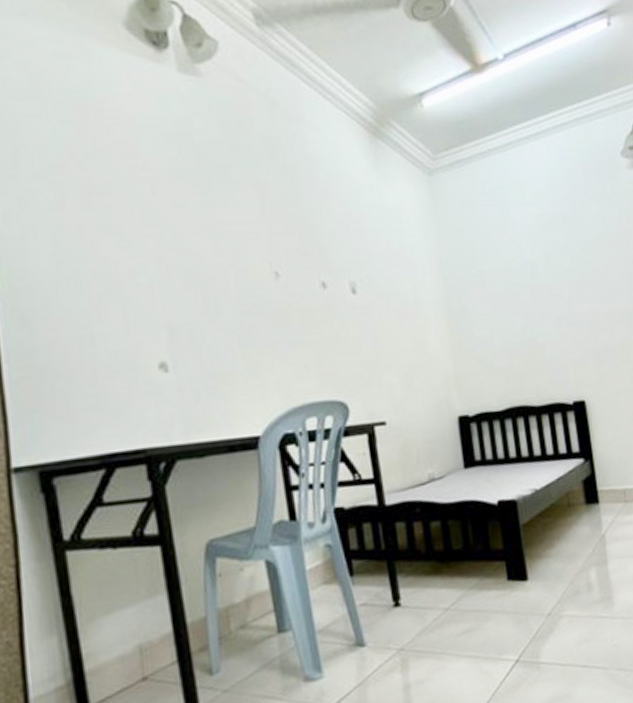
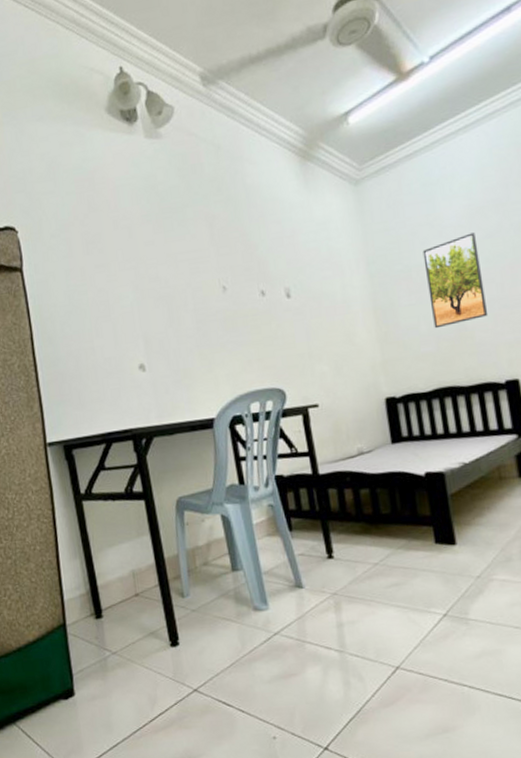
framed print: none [496,244,558,342] -> present [423,232,488,329]

